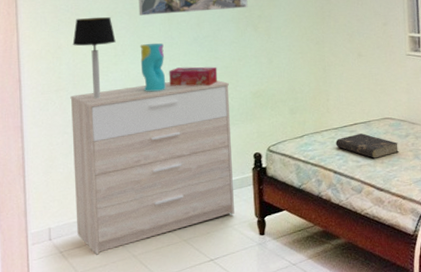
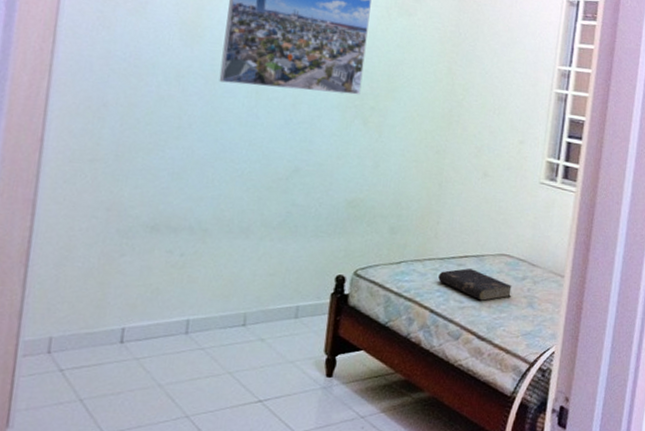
sideboard: present [70,80,234,255] -> none [87,169,320,379]
table lamp: present [72,17,116,100] -> none [123,72,183,180]
decorative vase: present [140,43,166,92] -> none [208,118,245,182]
tissue box: present [169,66,218,87] -> none [243,155,309,185]

